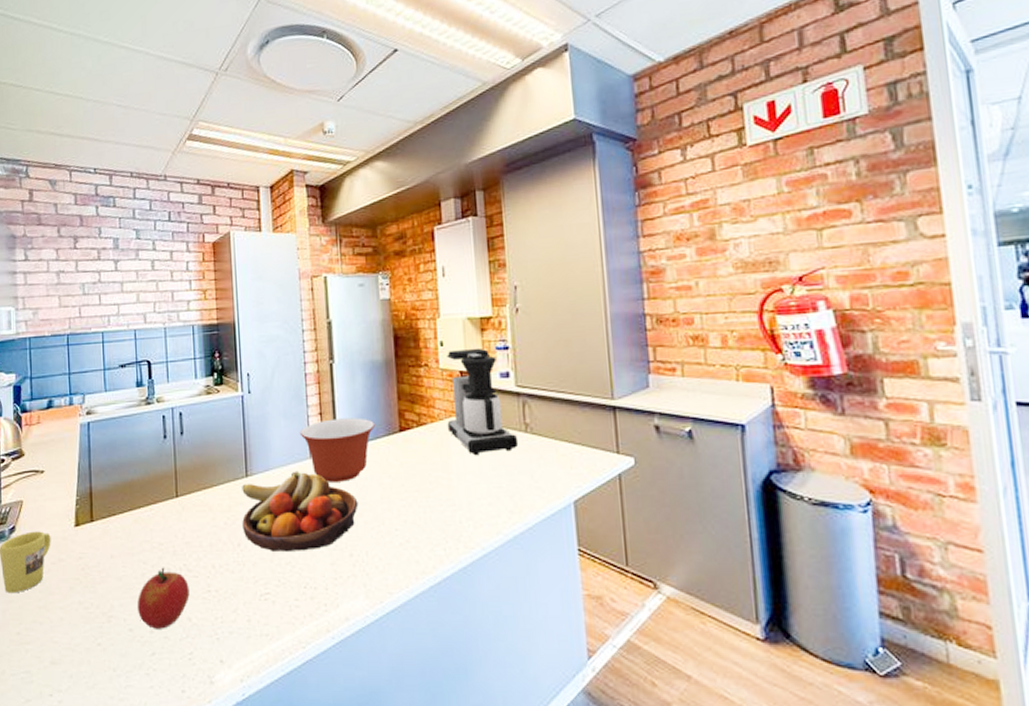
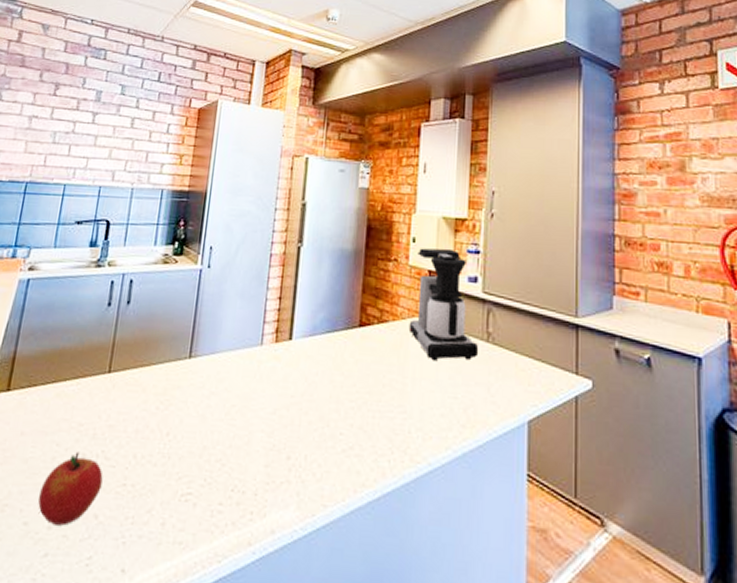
fruit bowl: present [242,471,358,551] -> none [175,357,305,448]
mixing bowl: present [299,417,375,482] -> none [254,305,335,375]

